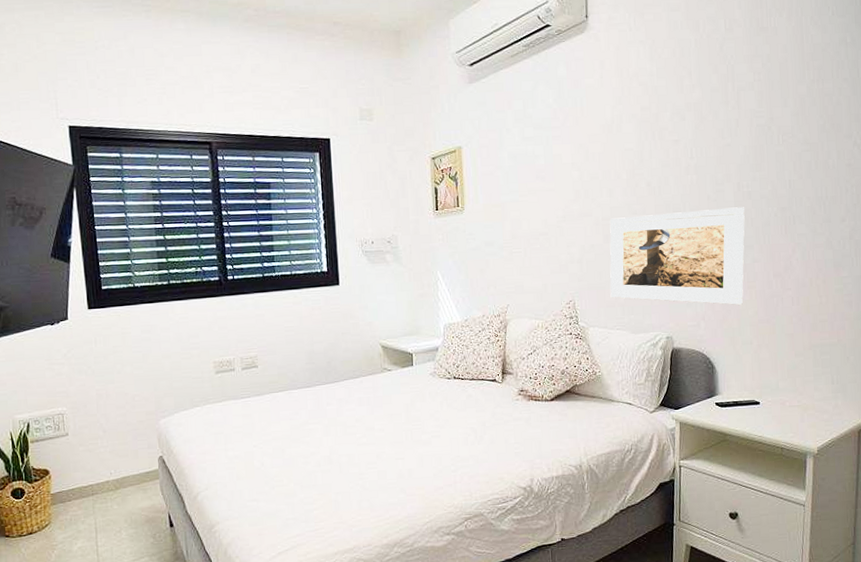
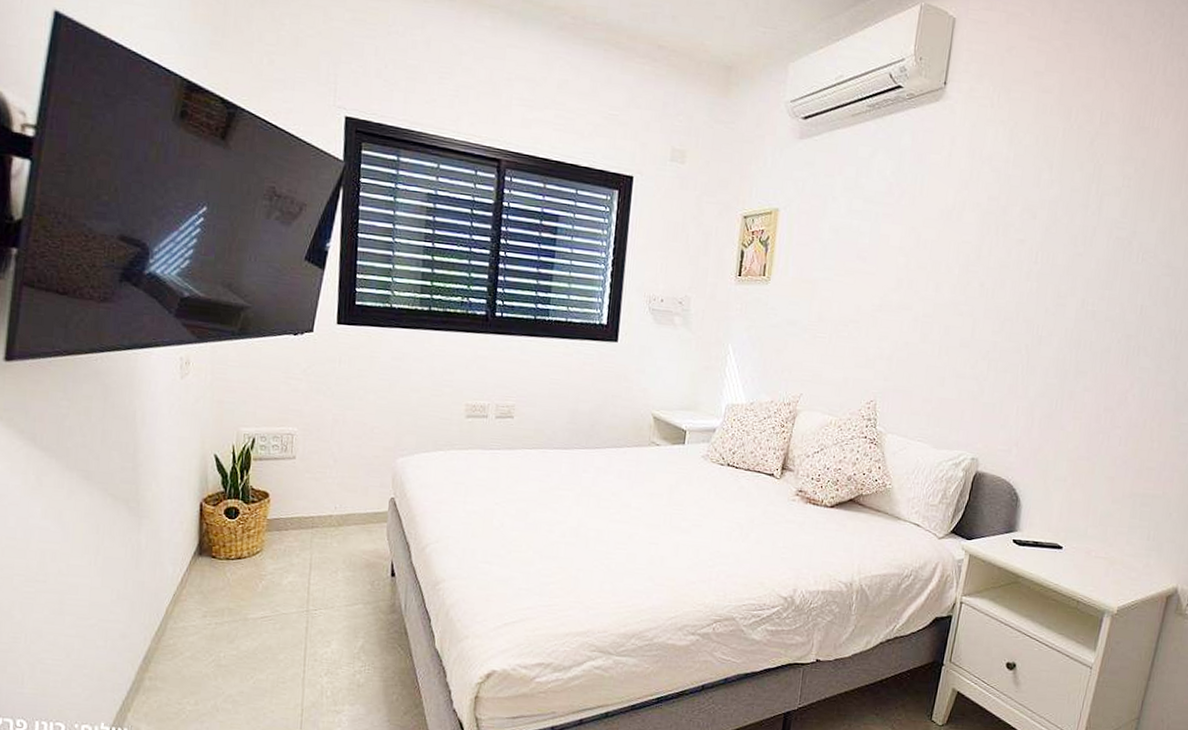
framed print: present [610,207,745,306] -> none [917,316,1085,437]

